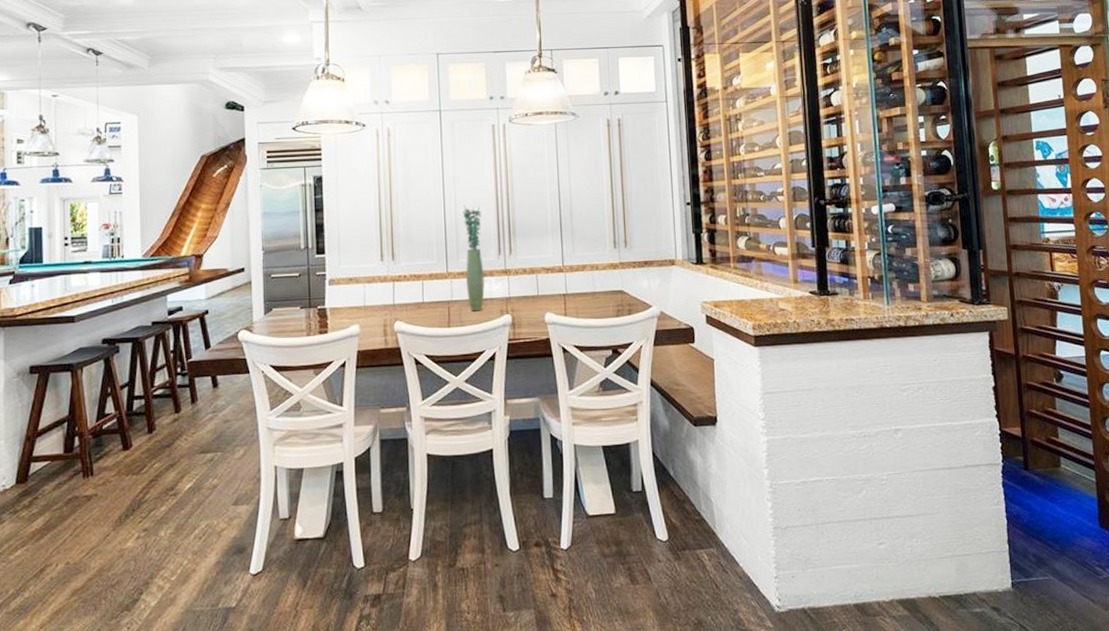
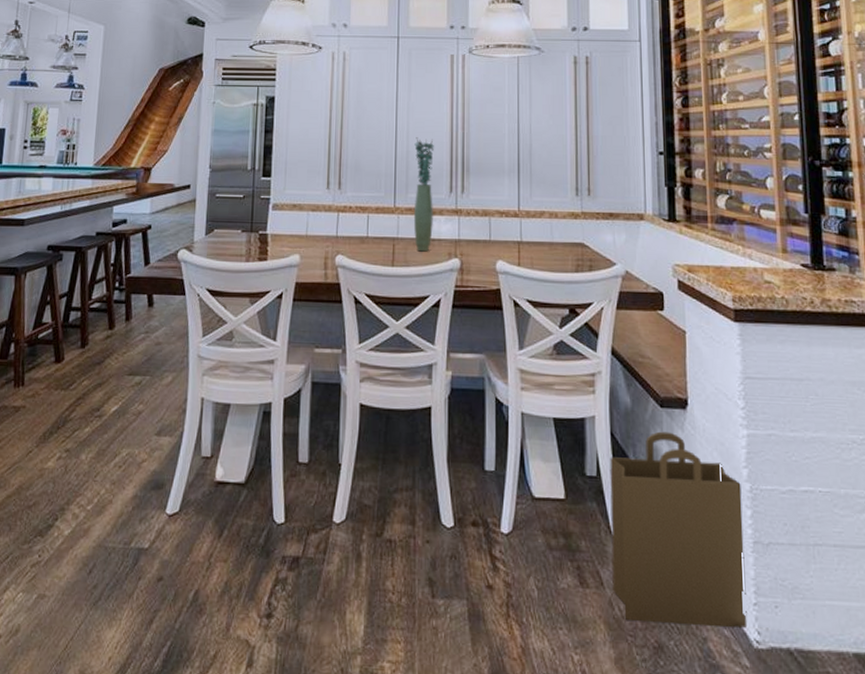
shopping bag: none [652,446,770,605] -> present [610,431,748,628]

